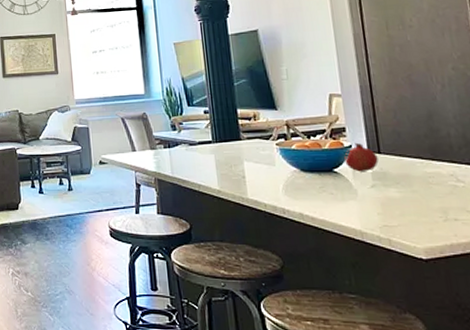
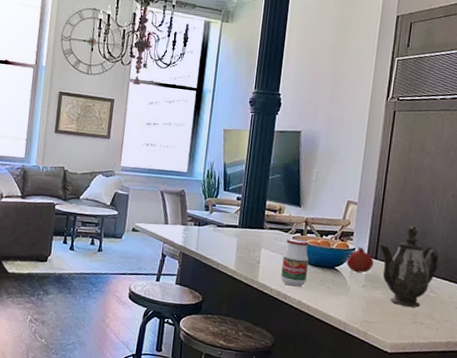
jar: none [269,144,303,198] -> present [281,237,309,287]
teapot: none [379,108,458,202] -> present [379,225,439,308]

